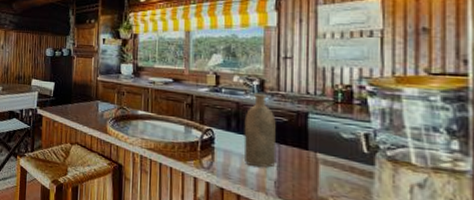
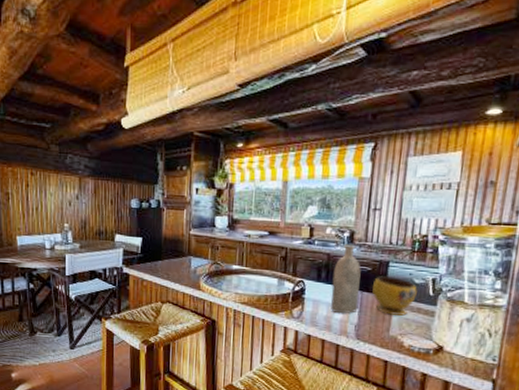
bowl: none [292,127,347,175] -> present [372,275,417,316]

